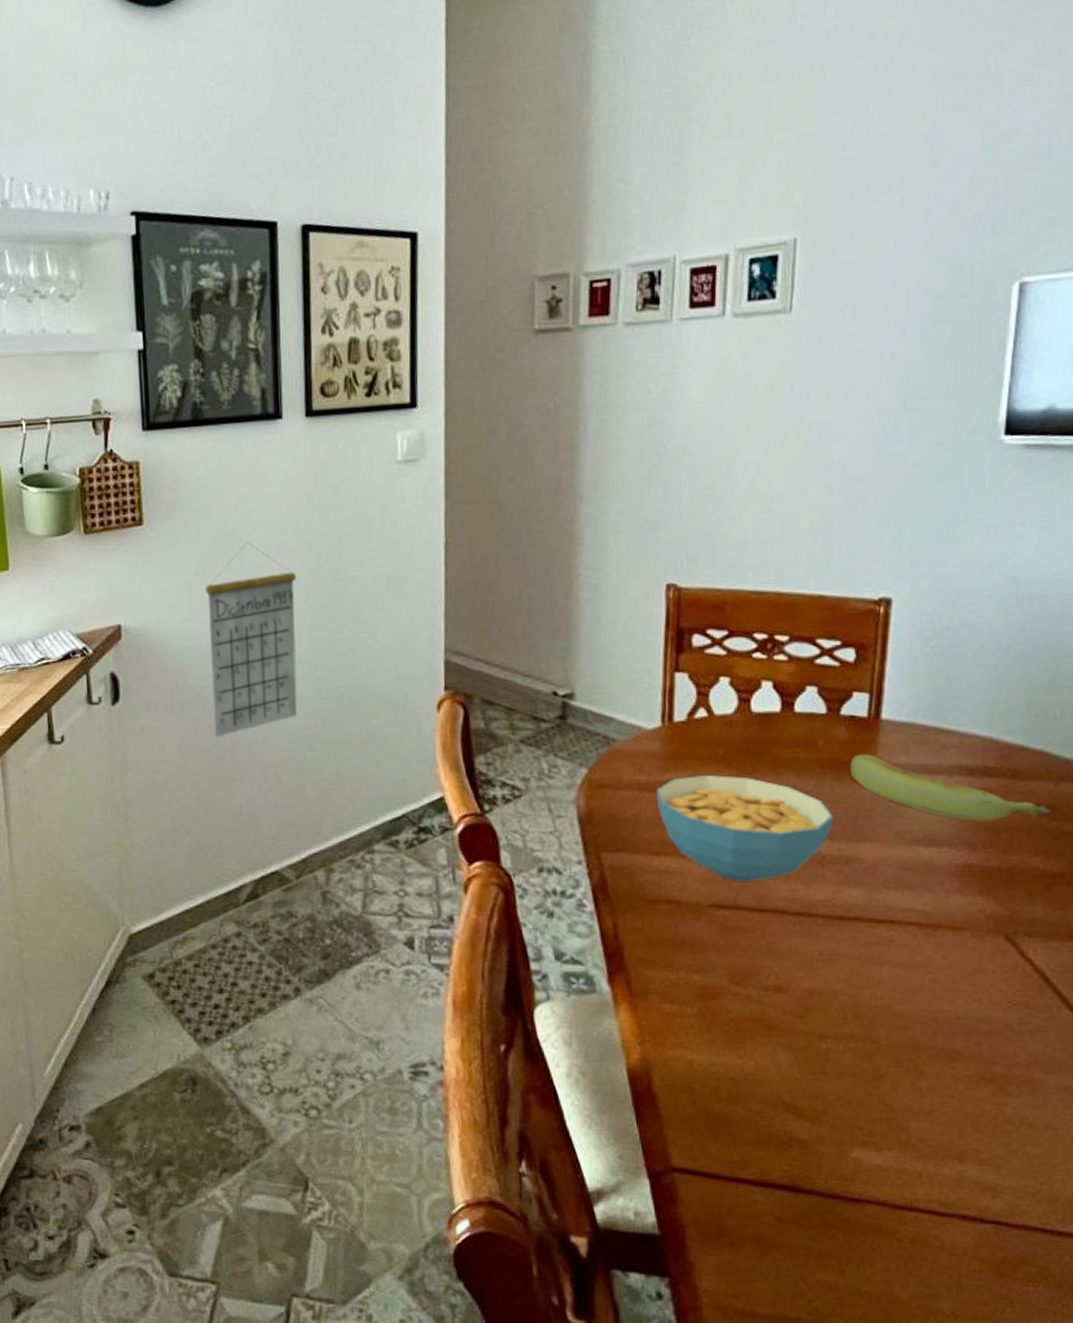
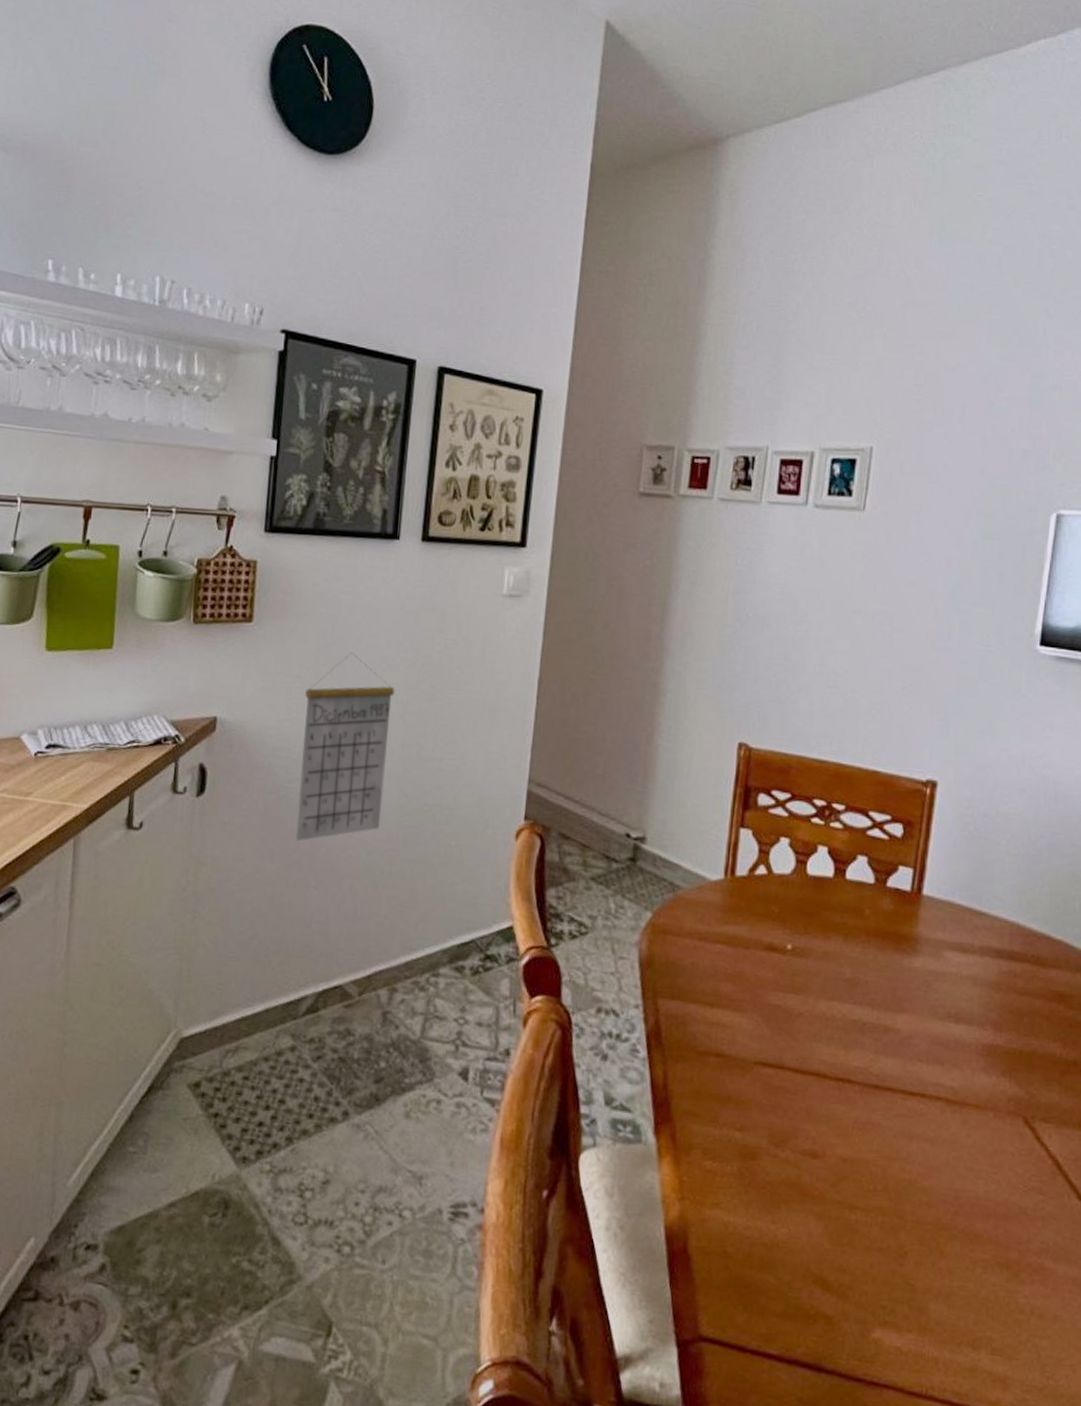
cereal bowl: present [656,774,834,881] -> none [714,930,876,1042]
banana: present [850,754,1053,821] -> none [892,926,1069,1004]

